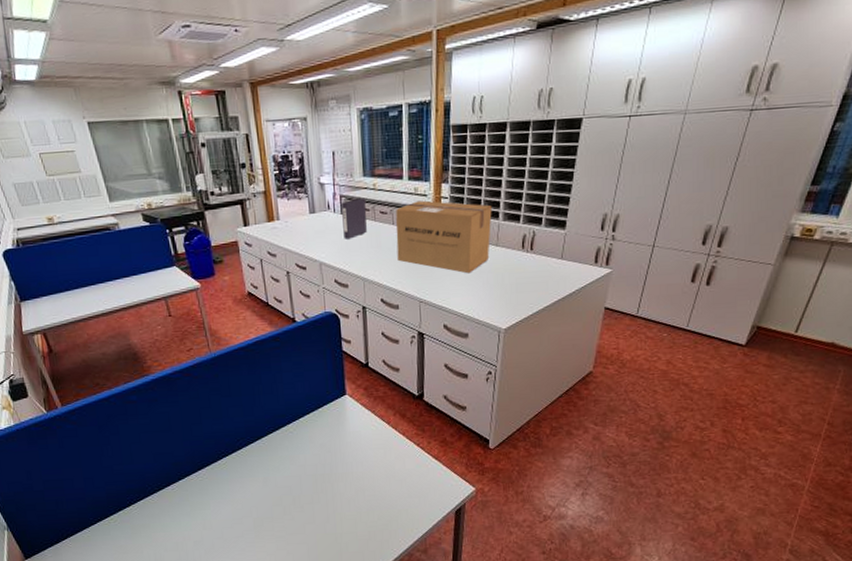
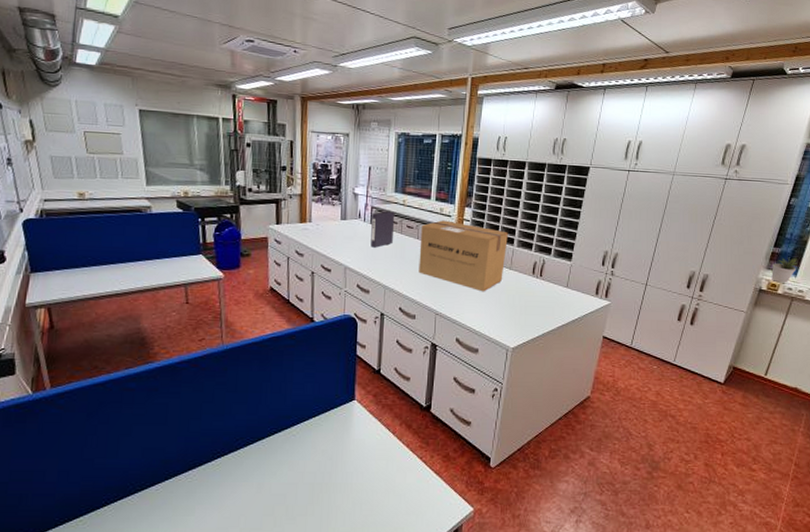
potted plant: none [807,194,842,227] -> present [771,257,798,283]

